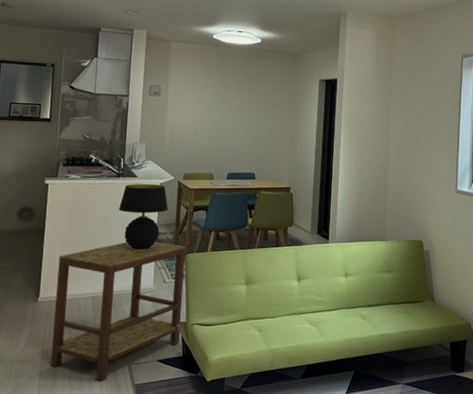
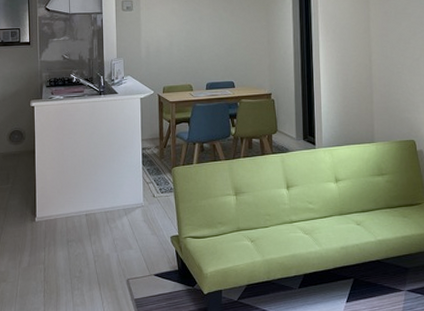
side table: present [50,241,186,381] -> none [50,156,174,296]
table lamp: present [119,184,169,250] -> none [103,100,152,166]

